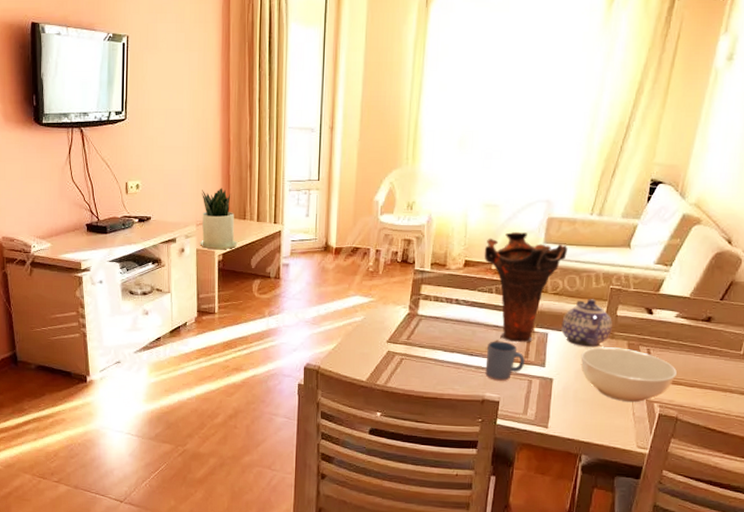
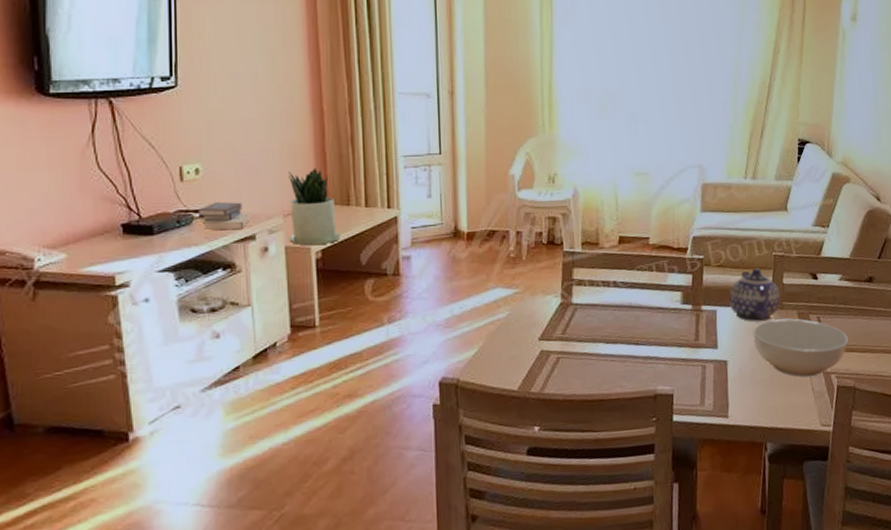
books: none [136,212,173,234] -> present [197,202,251,231]
vase: present [484,231,568,343] -> none [639,200,727,325]
mug: present [485,341,525,381] -> none [654,324,696,371]

